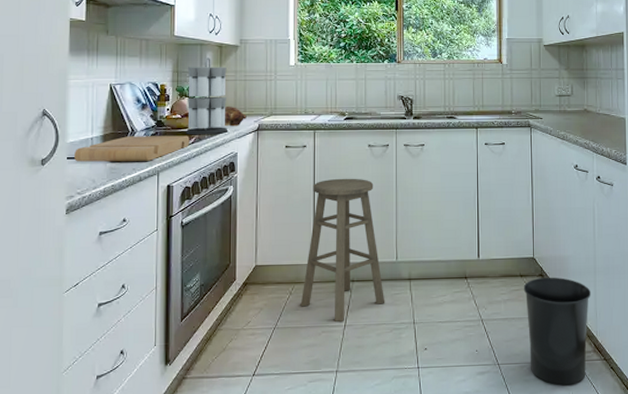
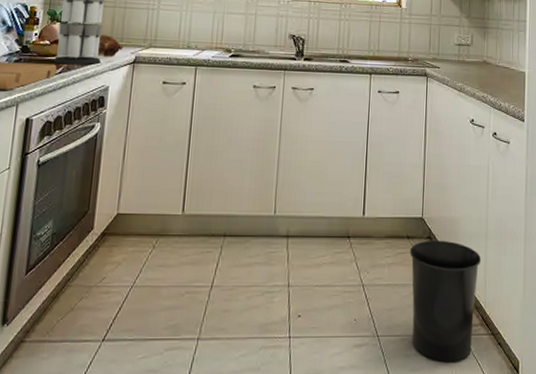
bar stool: present [300,178,384,321] -> none [164,120,258,281]

